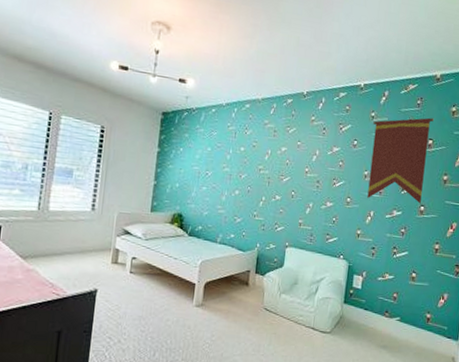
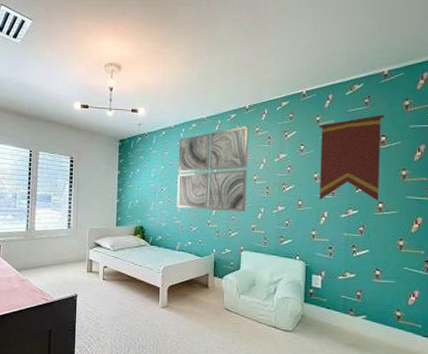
wall art: none [221,112,305,205] -> present [177,125,249,211]

